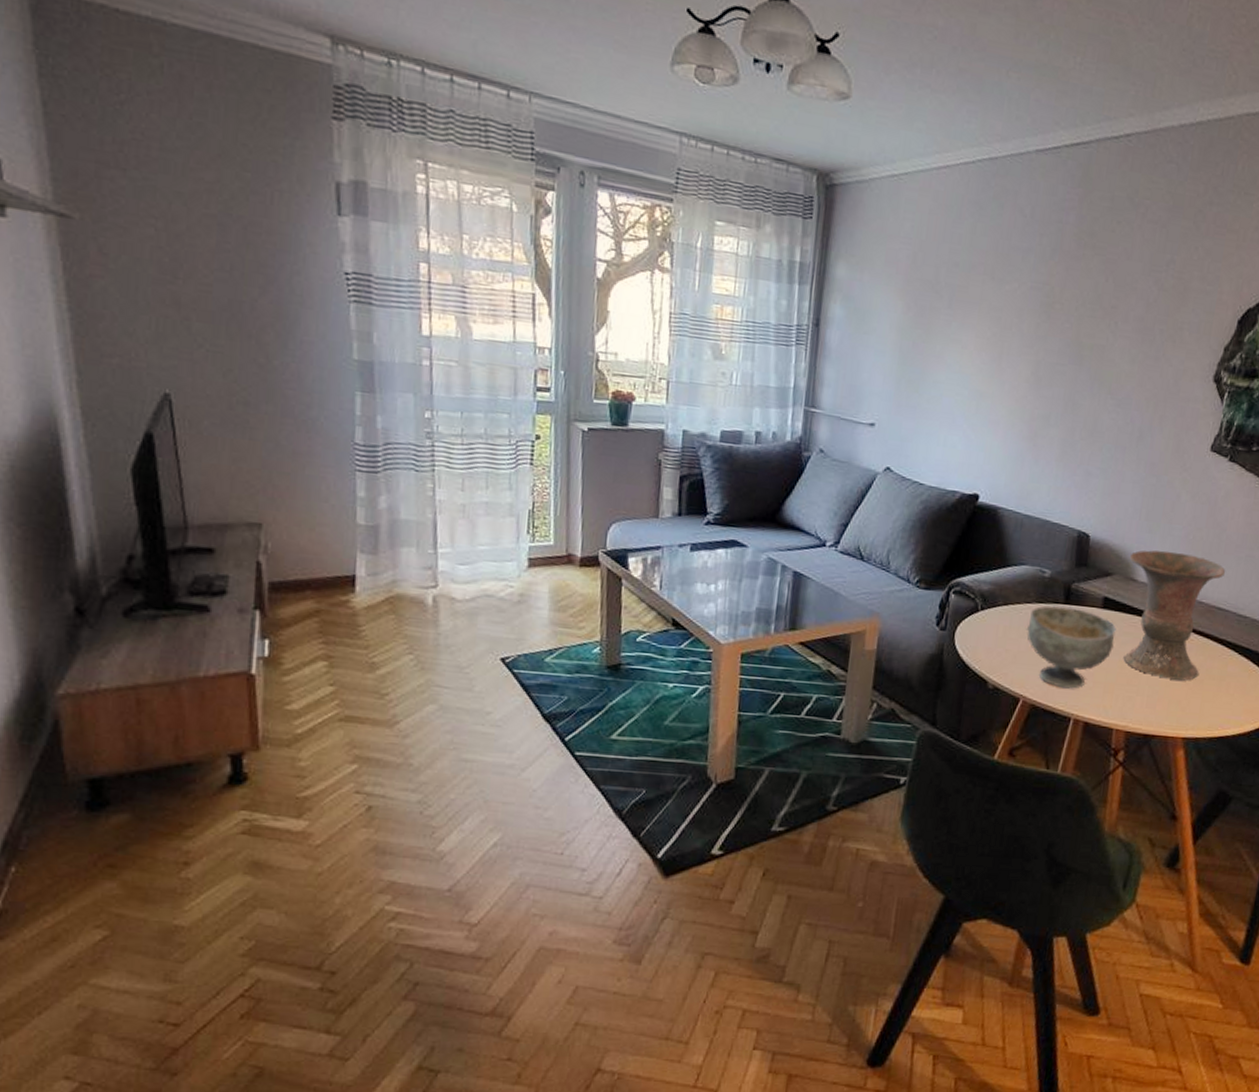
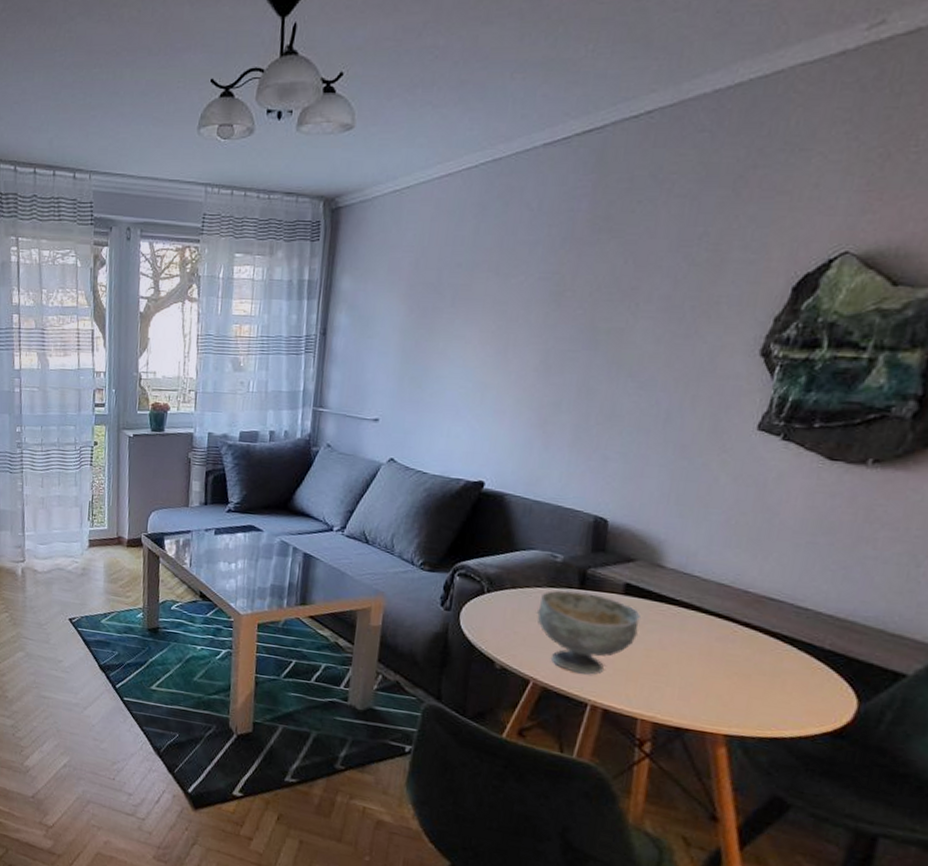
vase: present [1123,550,1226,681] -> none [649,535,780,675]

